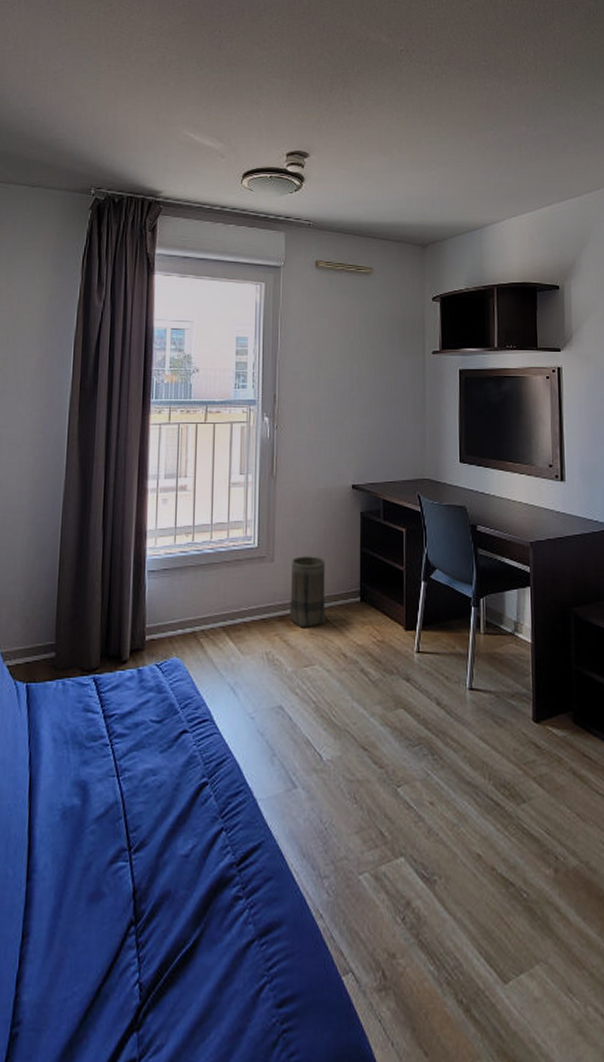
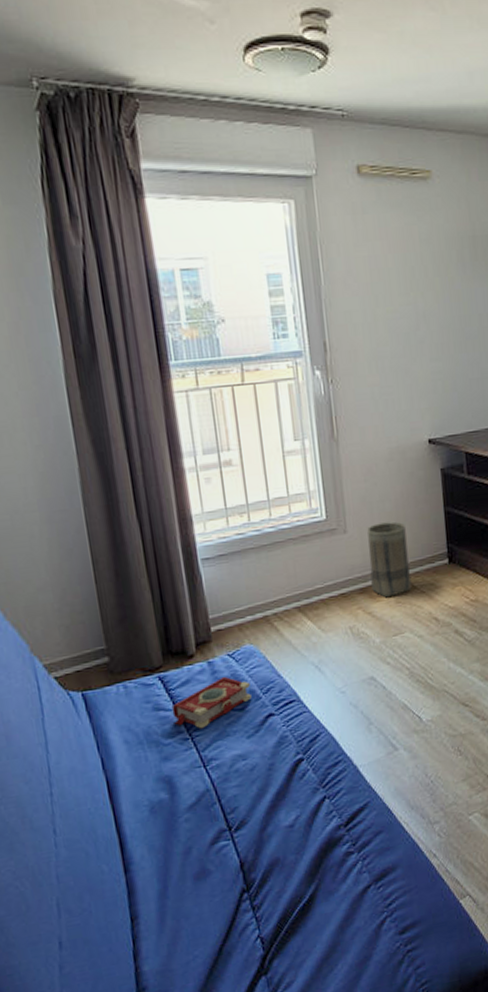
book: none [98,686,171,736] -> present [171,676,252,729]

